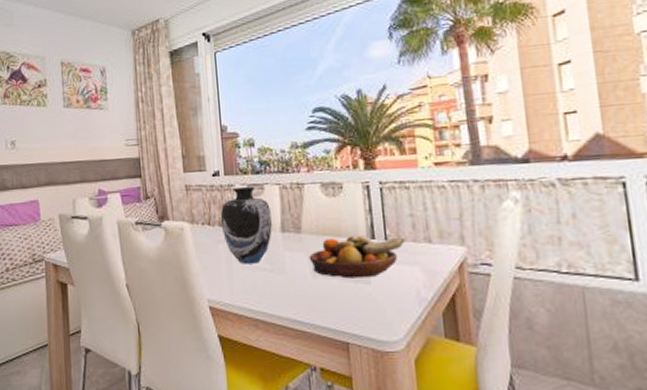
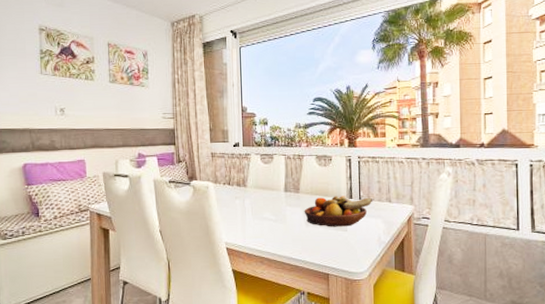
vase: present [220,187,272,264] -> none [238,156,278,216]

